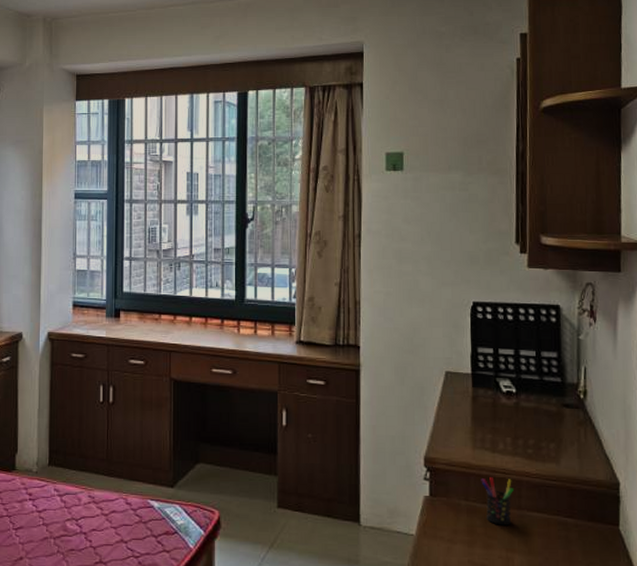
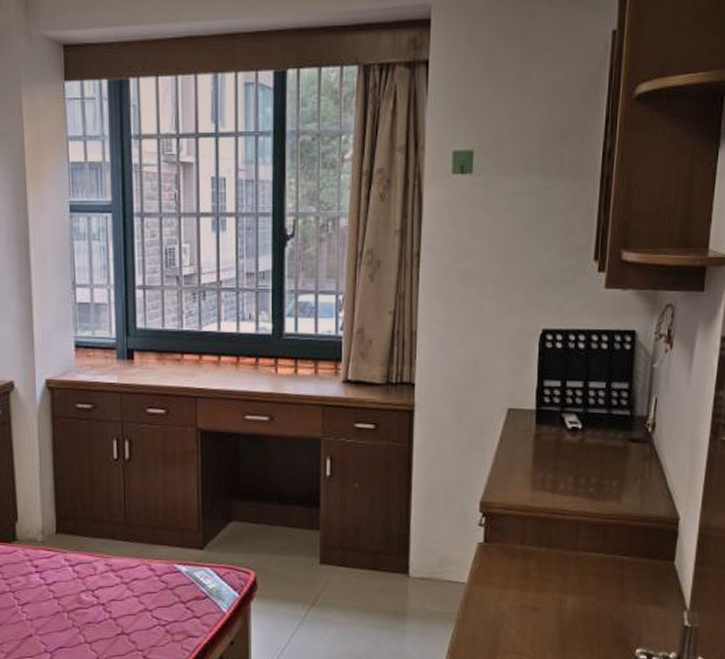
pen holder: present [481,477,515,526] -> none [538,519,573,568]

